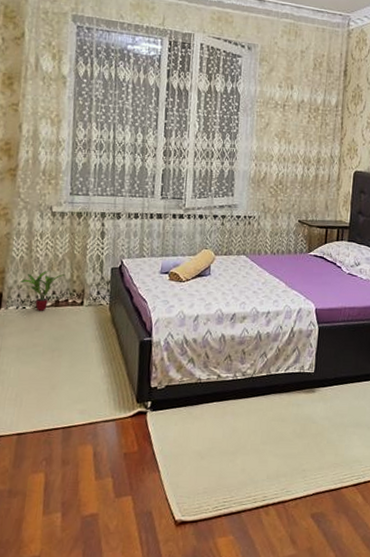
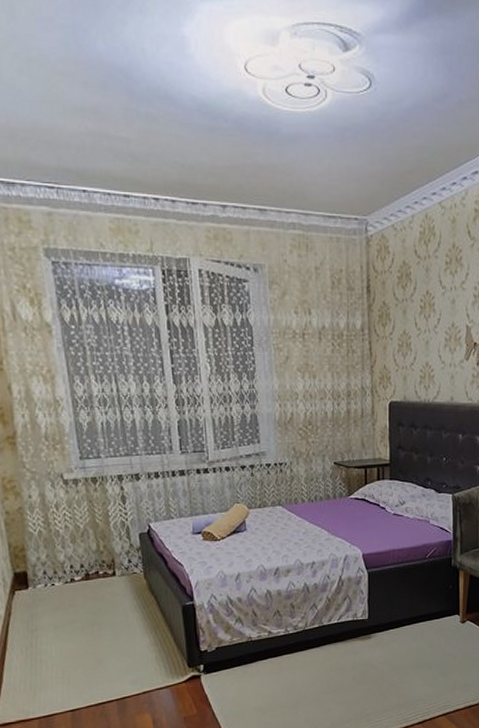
potted plant: present [19,270,66,311] -> none [42,542,91,586]

